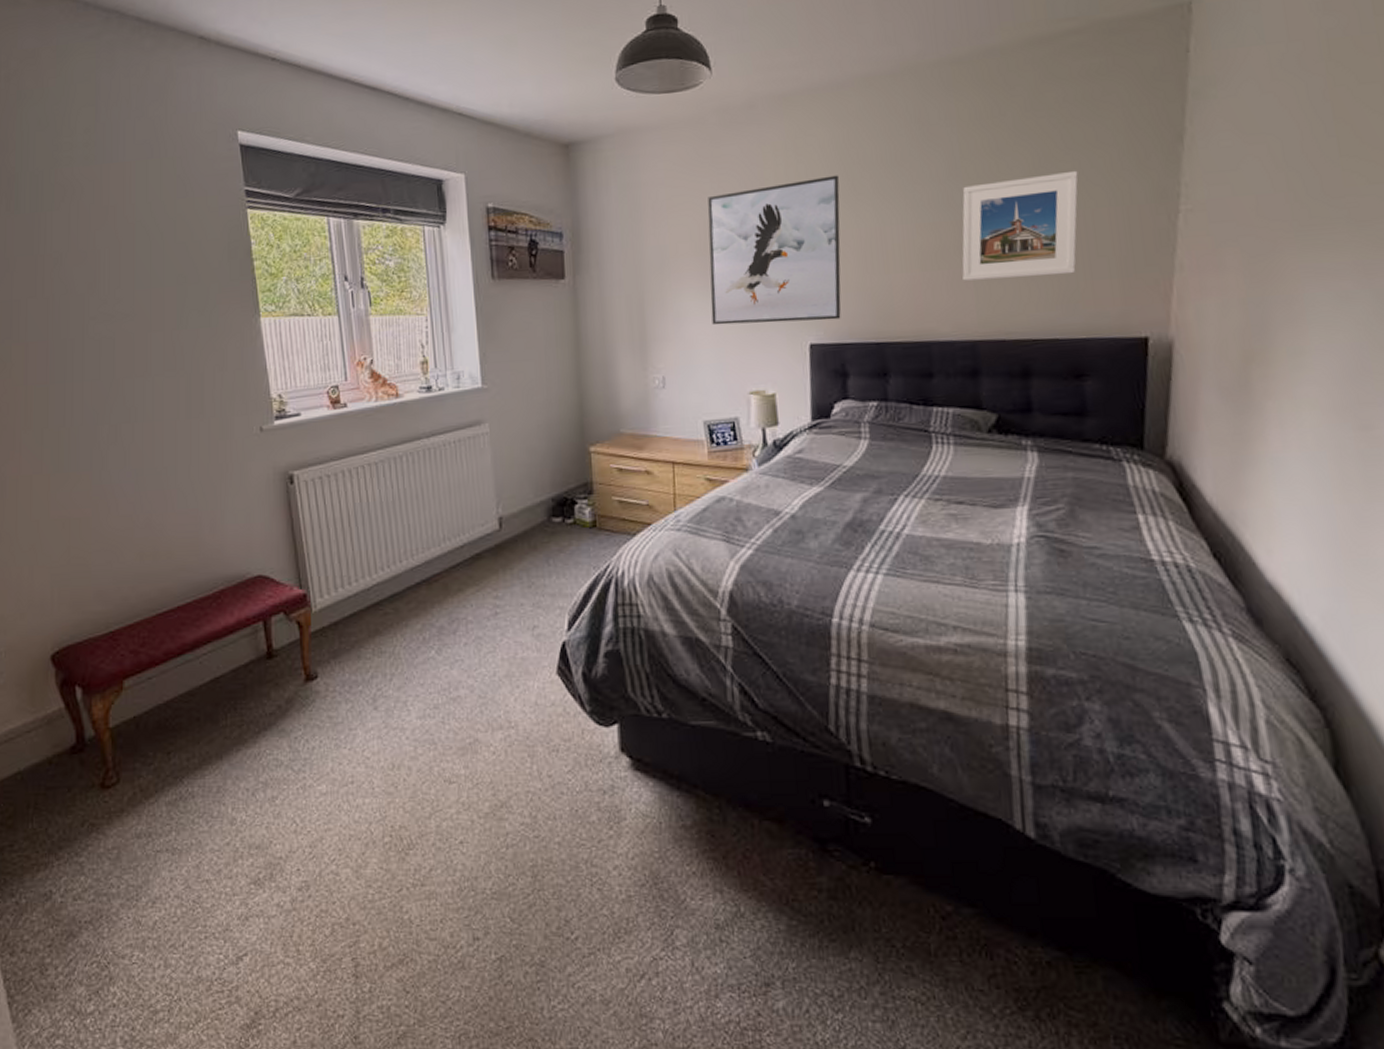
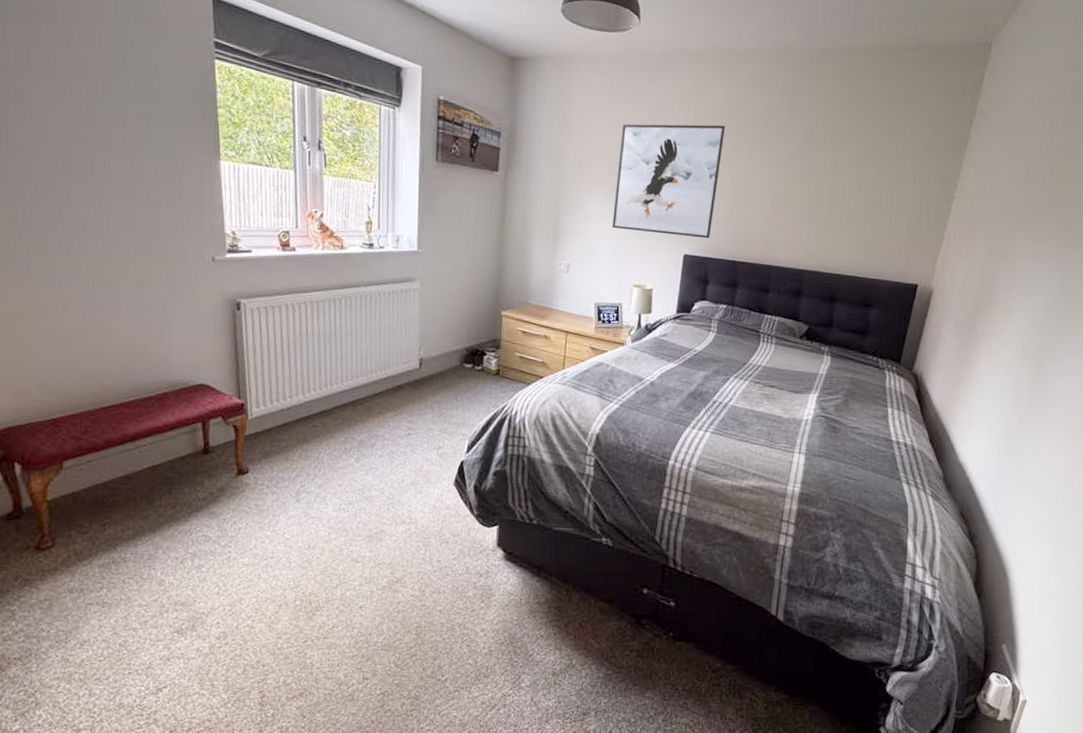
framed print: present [962,170,1079,281] -> none [802,152,894,231]

